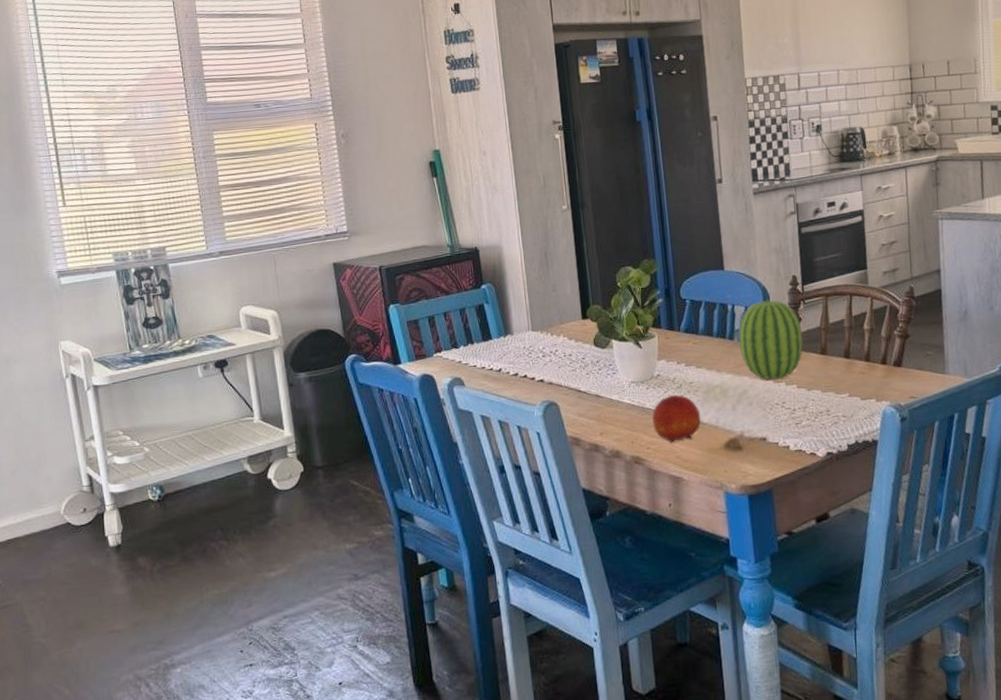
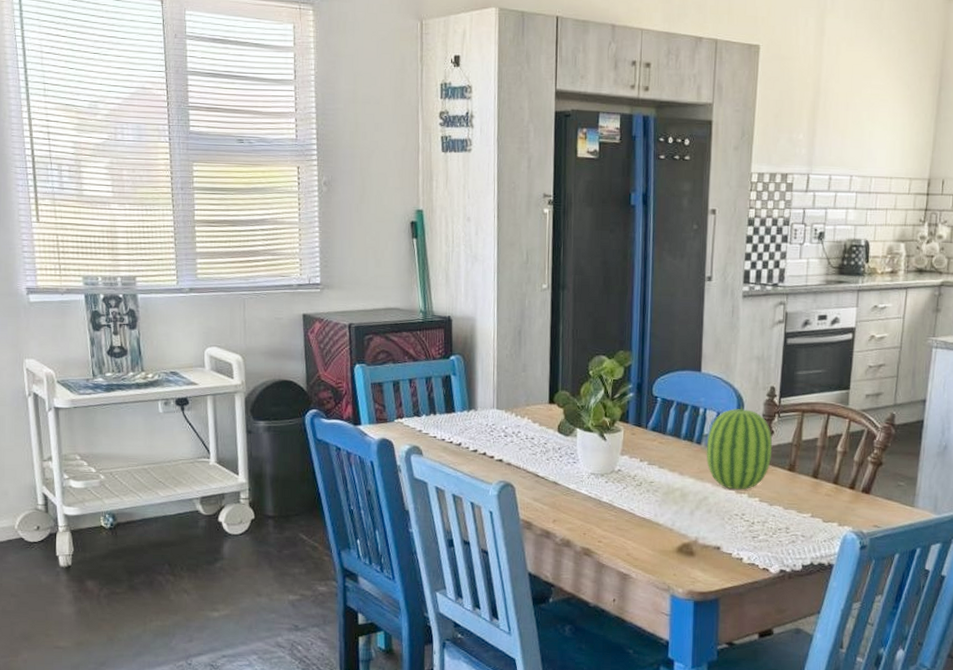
fruit: present [652,395,701,444] -> none [607,492,657,540]

